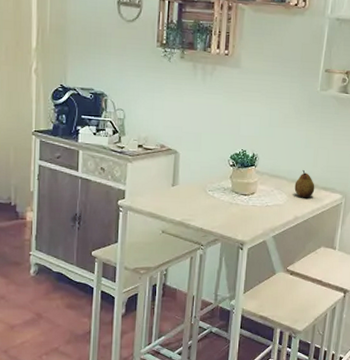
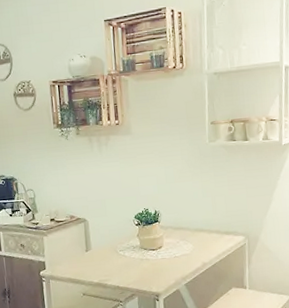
fruit: present [294,170,315,198] -> none [198,219,218,245]

